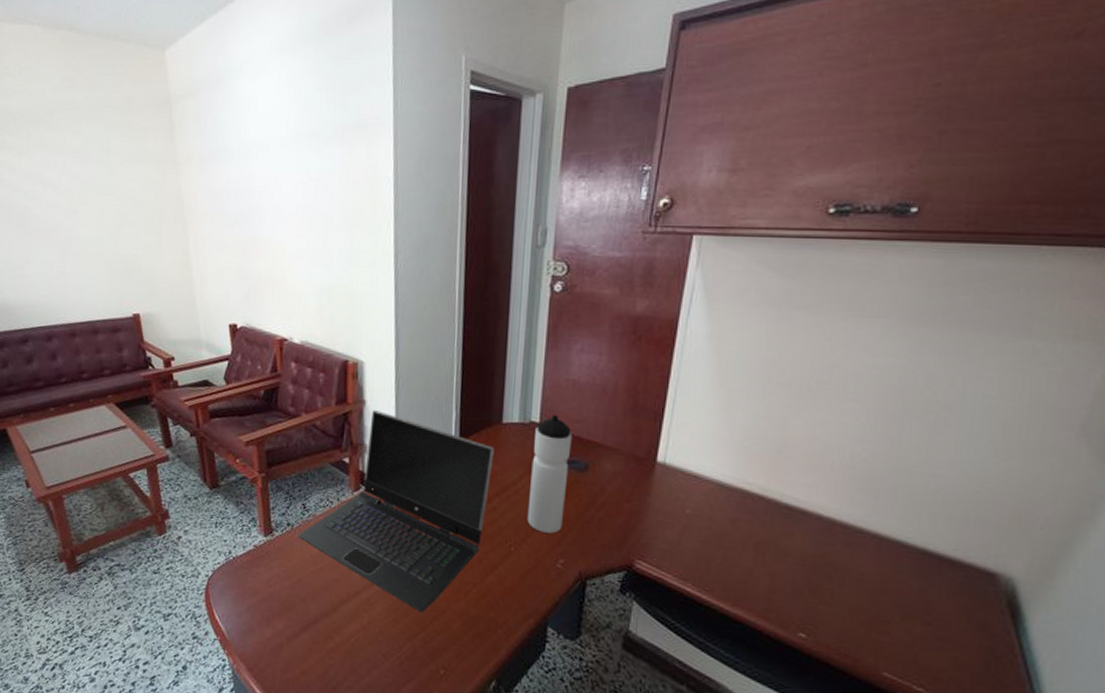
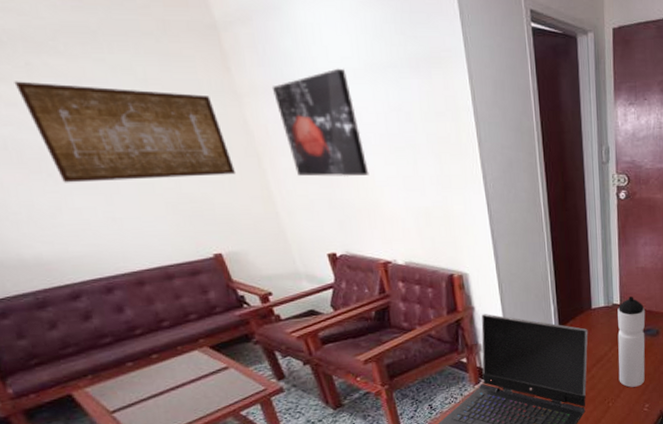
wall art: none [17,150,164,239] -> present [14,81,237,183]
wall art: none [206,137,280,247] -> present [271,68,369,177]

